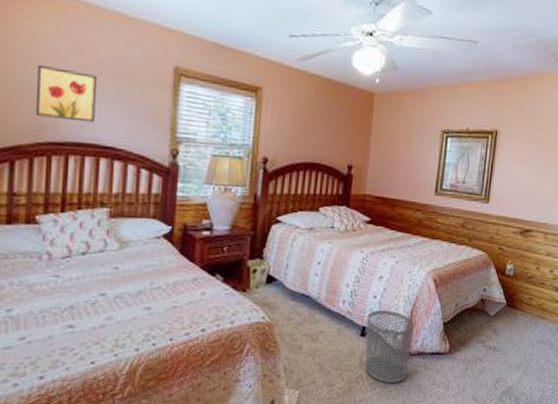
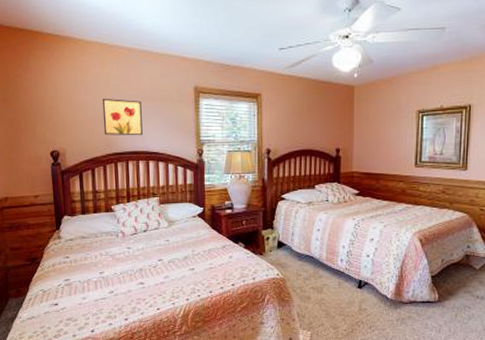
waste bin: present [364,310,414,384] -> none [362,267,404,327]

